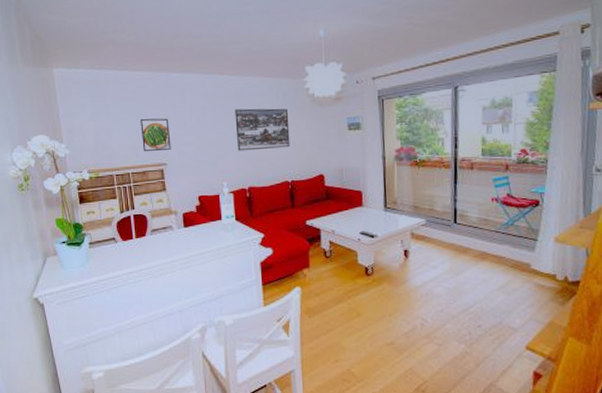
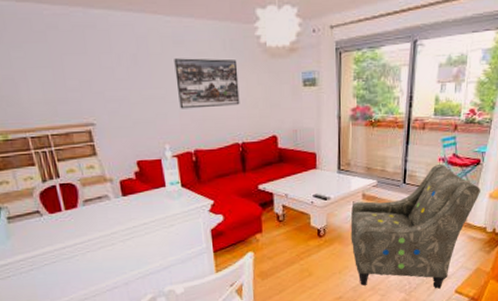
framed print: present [140,118,171,152] -> none [55,67,99,110]
armchair: none [399,205,544,343] -> present [350,164,480,289]

